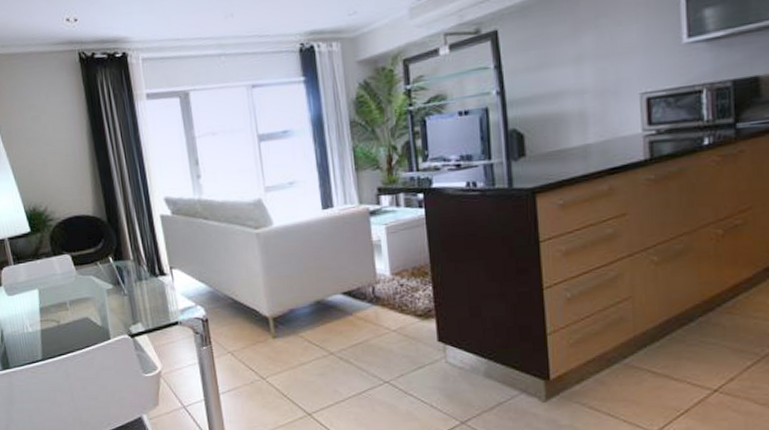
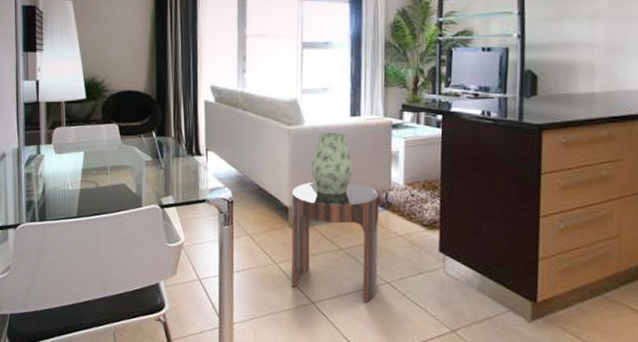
side table: none [270,280,377,406] -> present [291,181,380,303]
vase: none [286,228,334,298] -> present [311,132,354,195]

